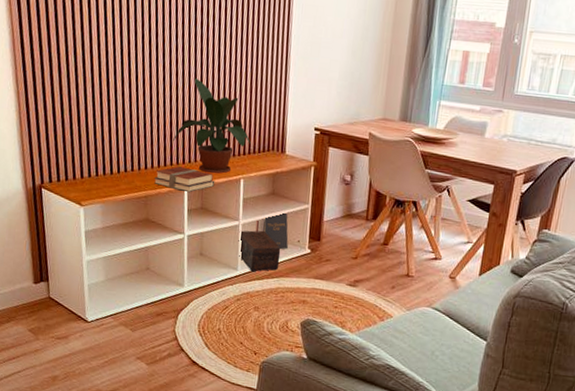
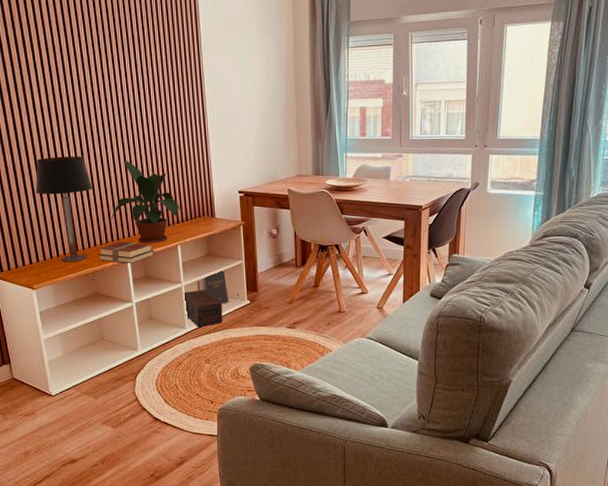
table lamp: none [95,64,158,182] -> present [35,156,93,262]

